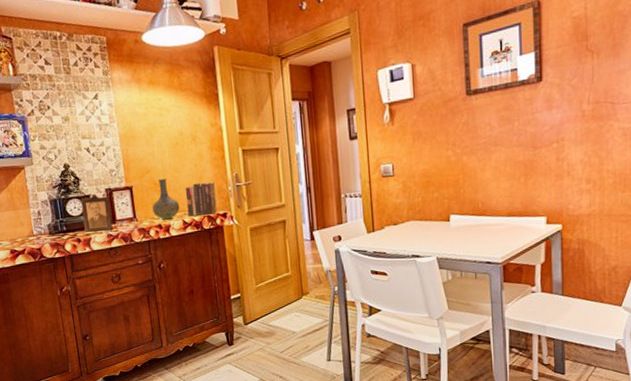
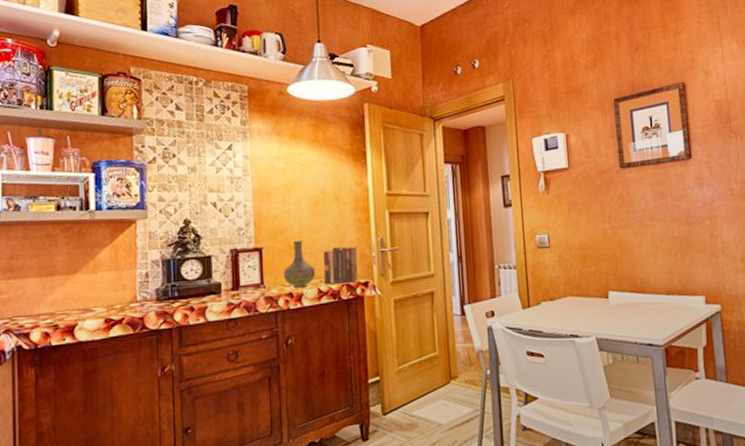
photo frame: present [81,193,114,233] -> none [200,254,236,301]

